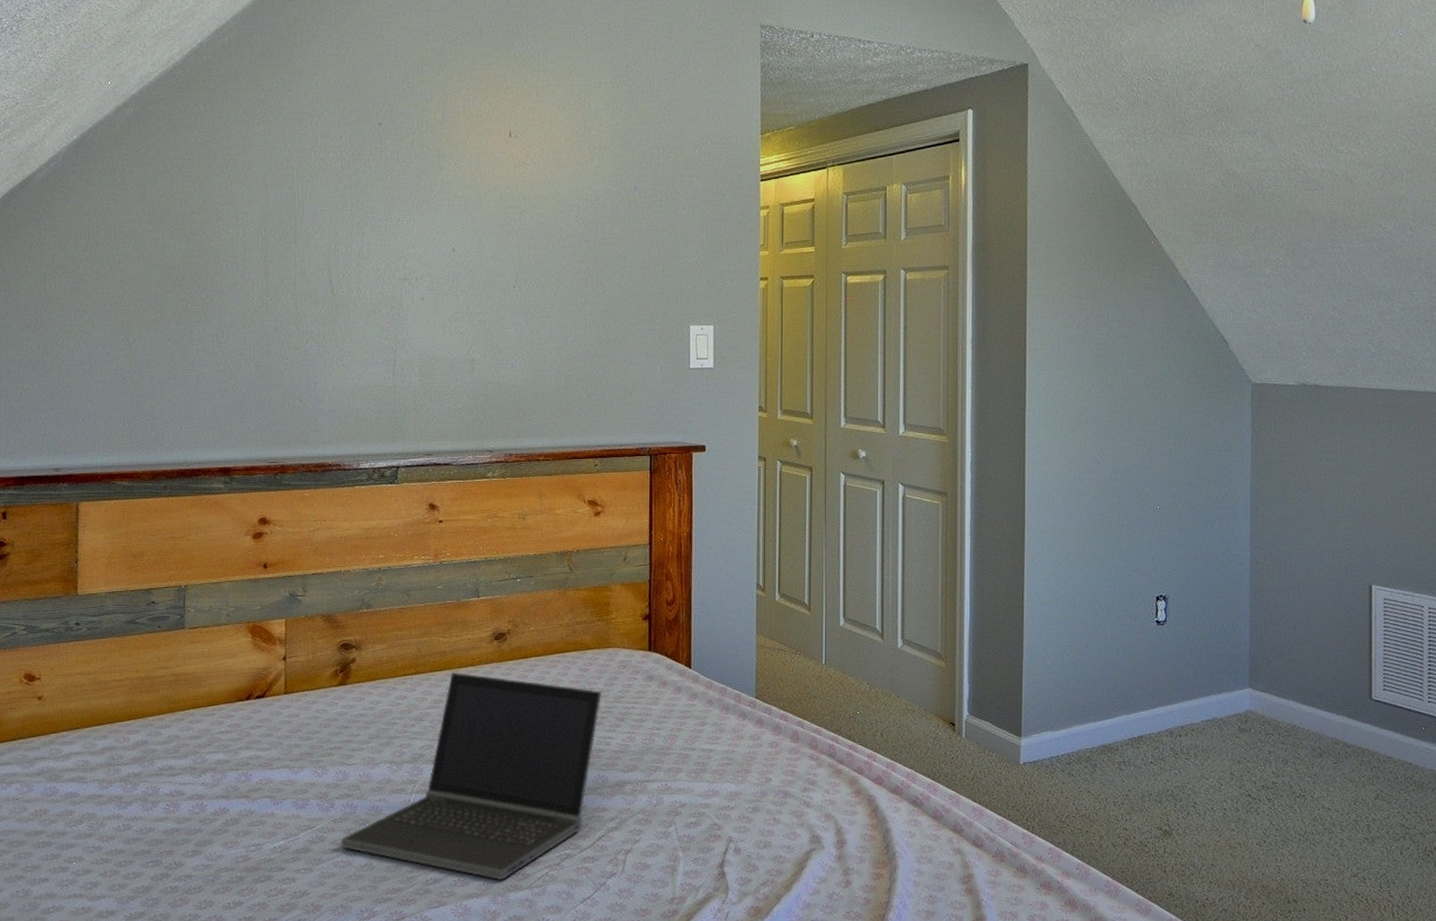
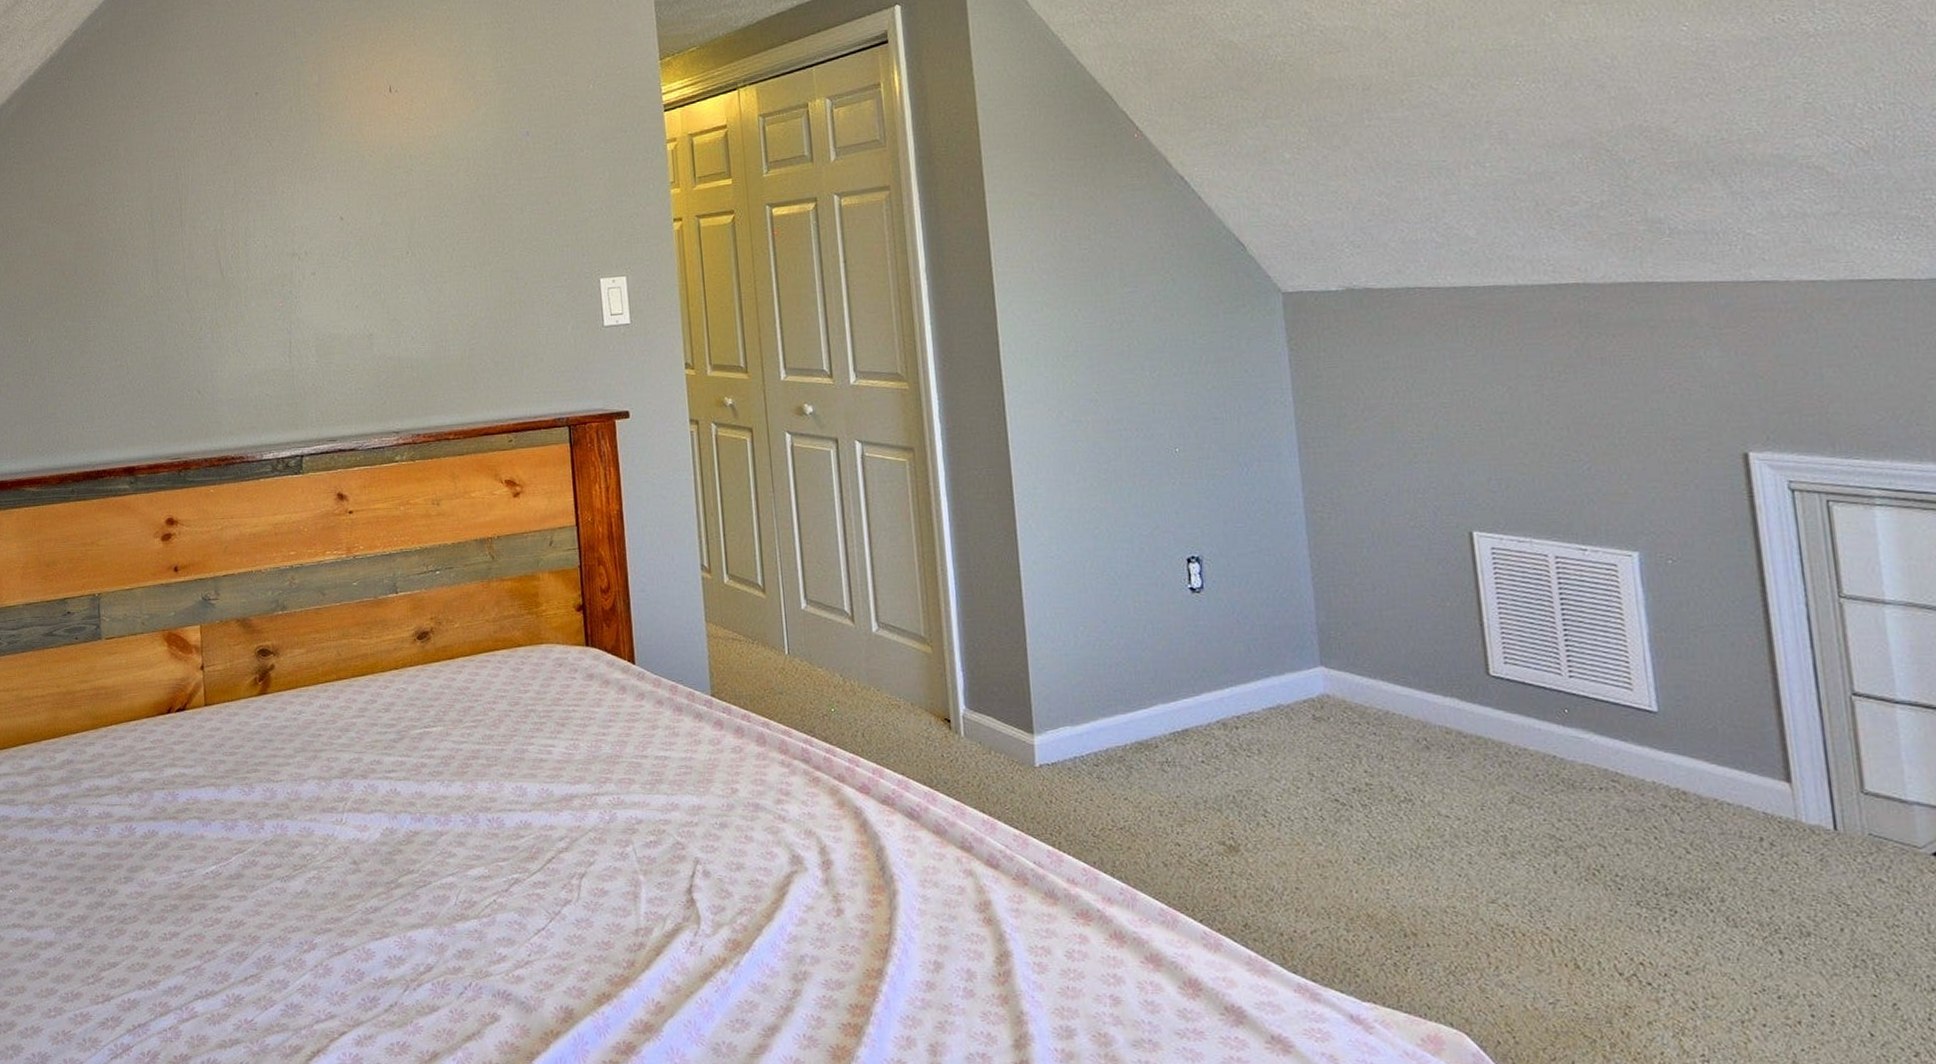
laptop computer: present [341,672,601,881] -> none [274,676,538,909]

